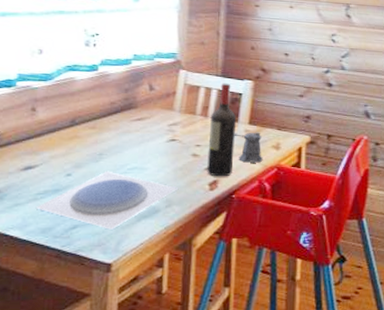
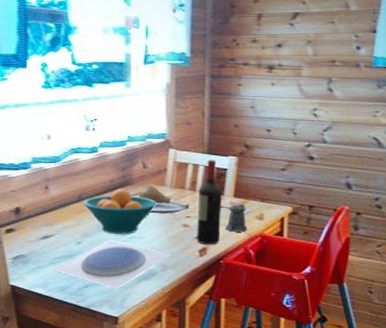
fruit bowl: none [77,112,164,165] -> present [84,188,157,234]
plate: none [143,109,200,142] -> present [138,185,190,214]

